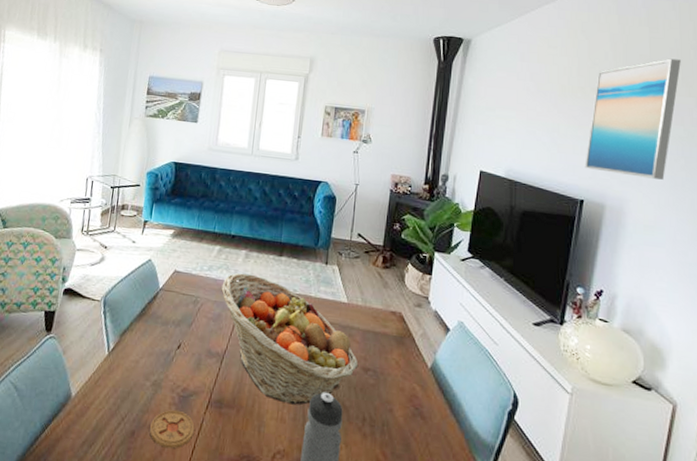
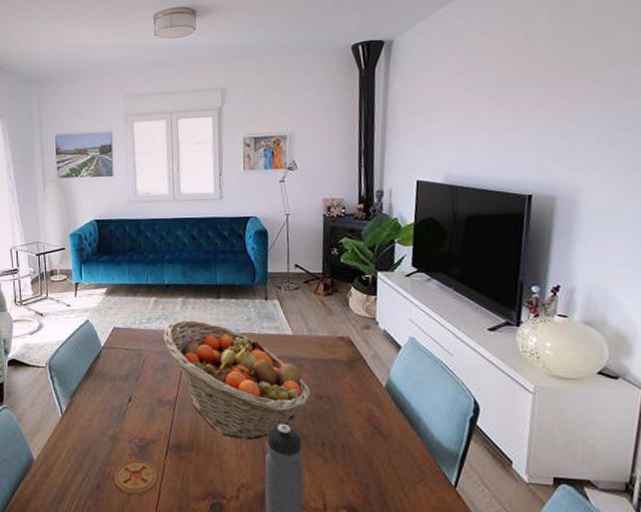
wall art: present [585,58,681,180] -> none [530,24,631,162]

